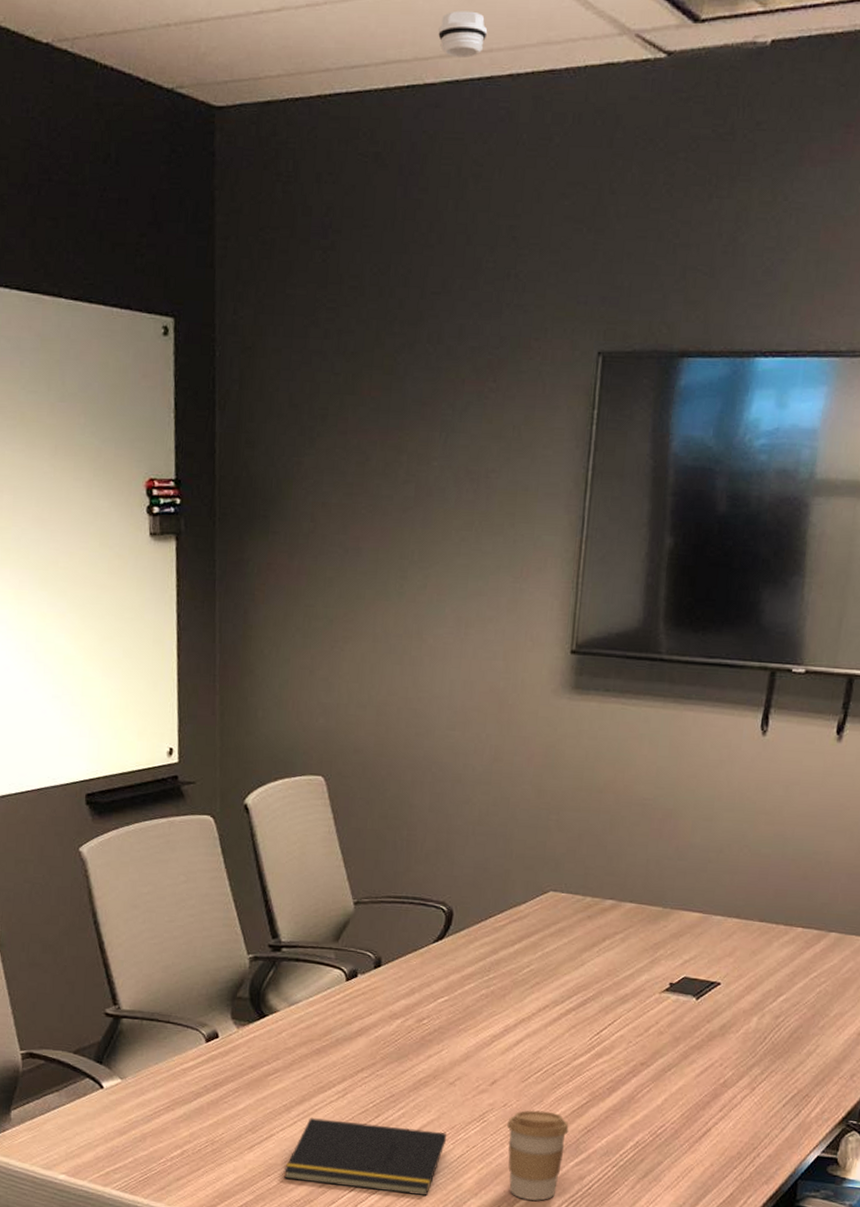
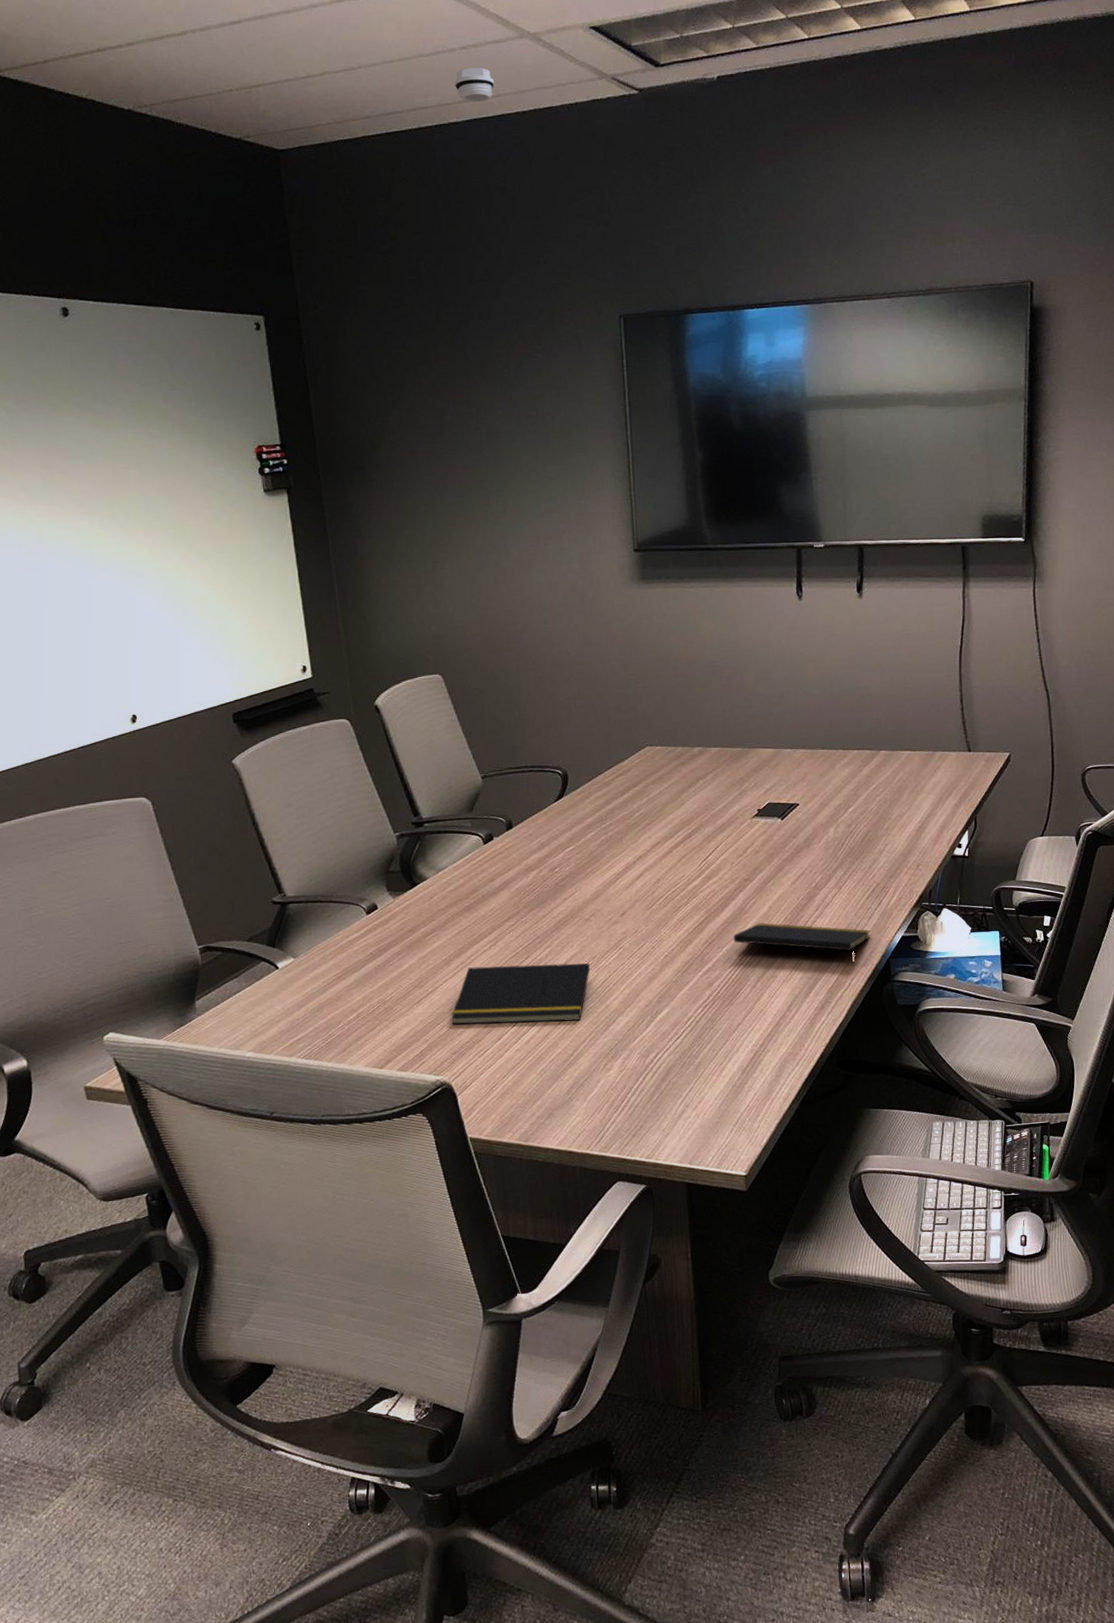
coffee cup: present [507,1110,569,1202] -> none [640,931,693,1011]
notepad: none [616,1116,781,1183] -> present [733,923,871,967]

